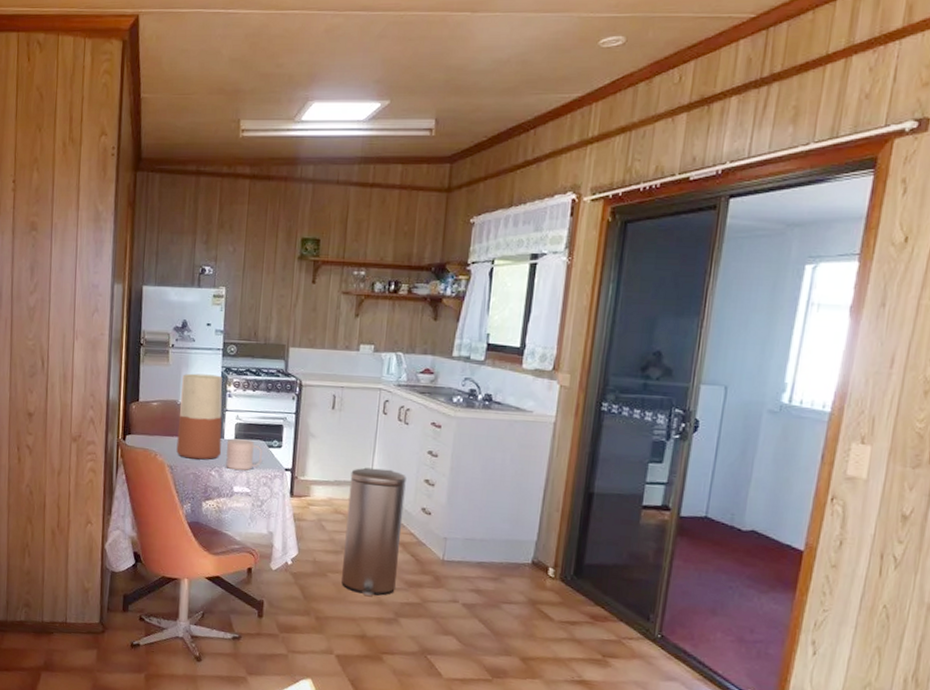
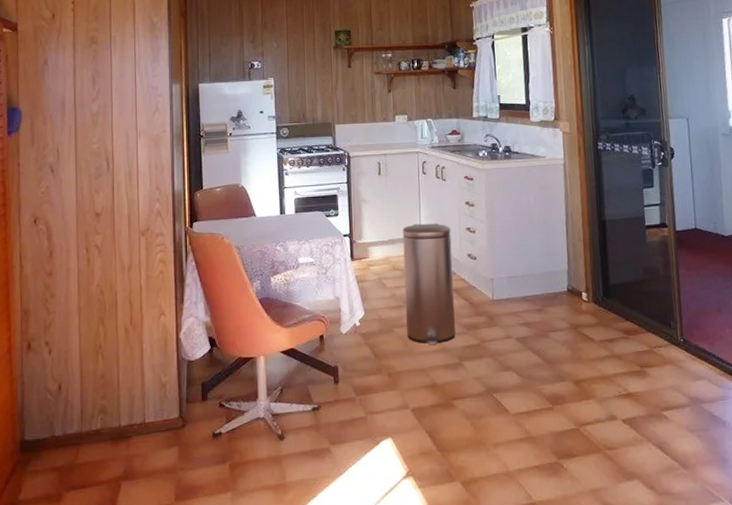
vase: present [176,373,223,460] -> none [241,156,283,237]
mug: present [225,438,262,472] -> none [288,212,322,243]

